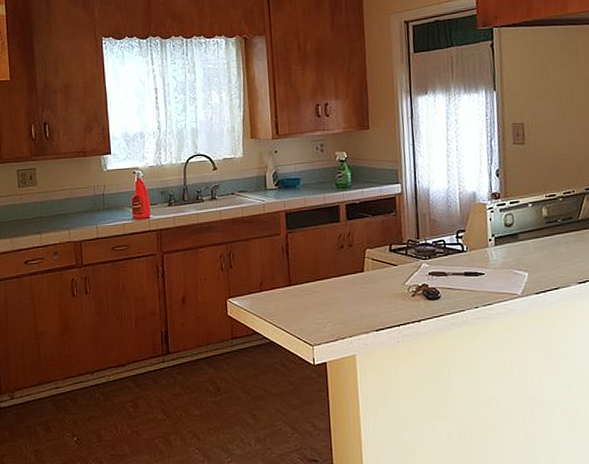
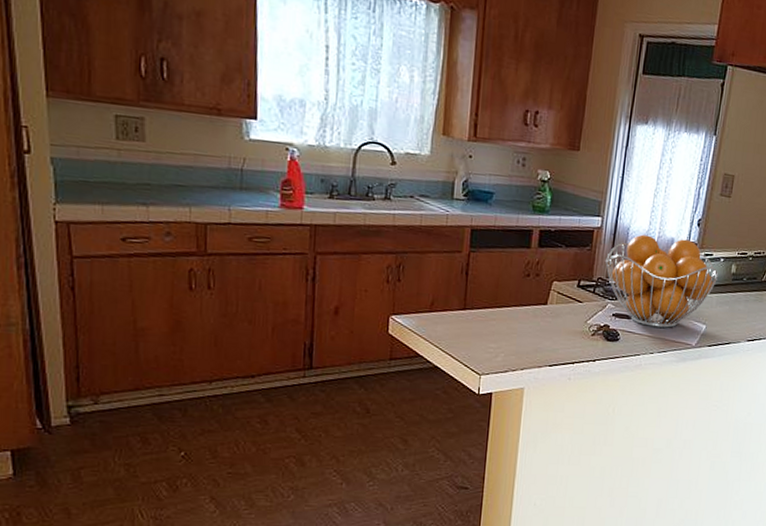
fruit basket: none [412,191,531,281] -> present [605,234,719,328]

